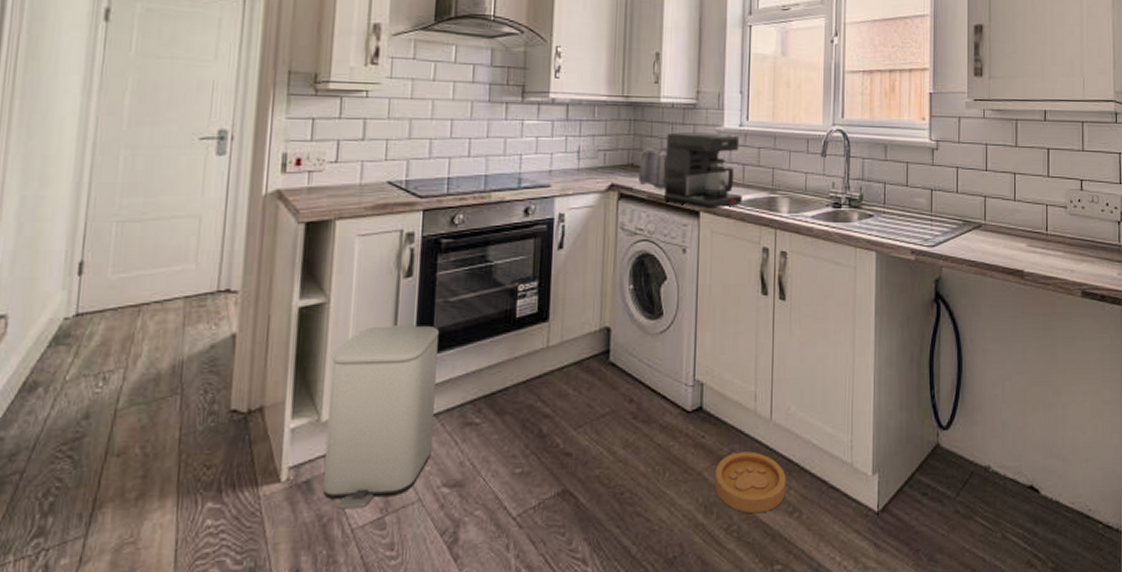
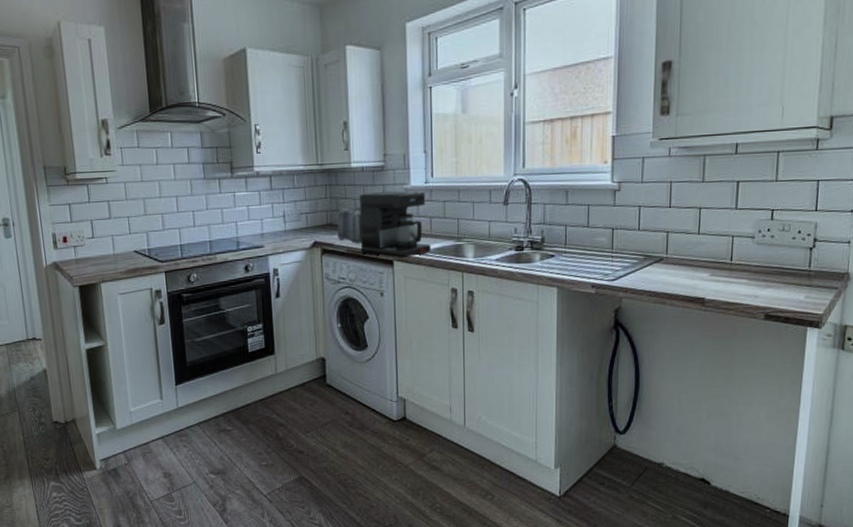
pedal bin: present [322,324,439,510] -> none [115,359,199,488]
pet bowl: present [714,451,786,514] -> none [419,450,480,496]

